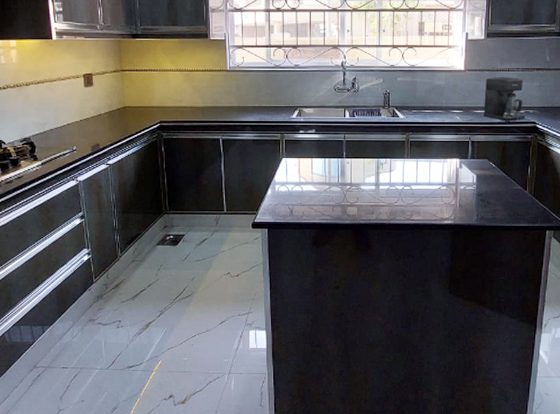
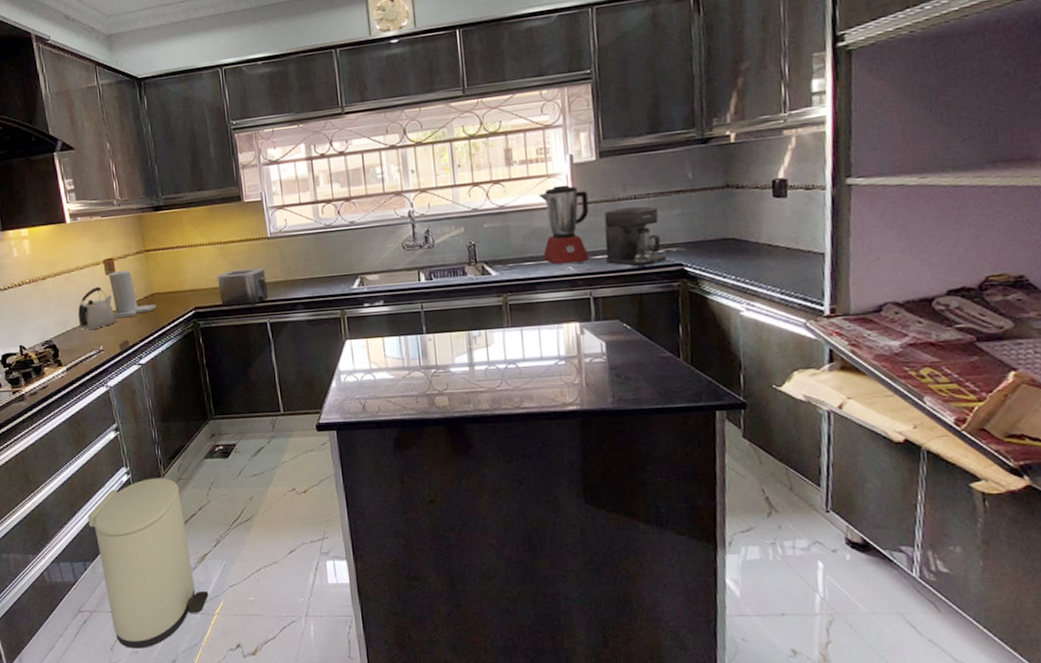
pedal bin: none [49,259,150,398] -> present [87,478,209,649]
kettle: none [56,97,90,133] -> present [78,287,116,330]
paper towel: none [86,85,127,125] -> present [108,270,157,319]
toaster: none [181,94,223,124] -> present [217,268,269,307]
blender: none [438,55,475,115] -> present [539,184,590,266]

